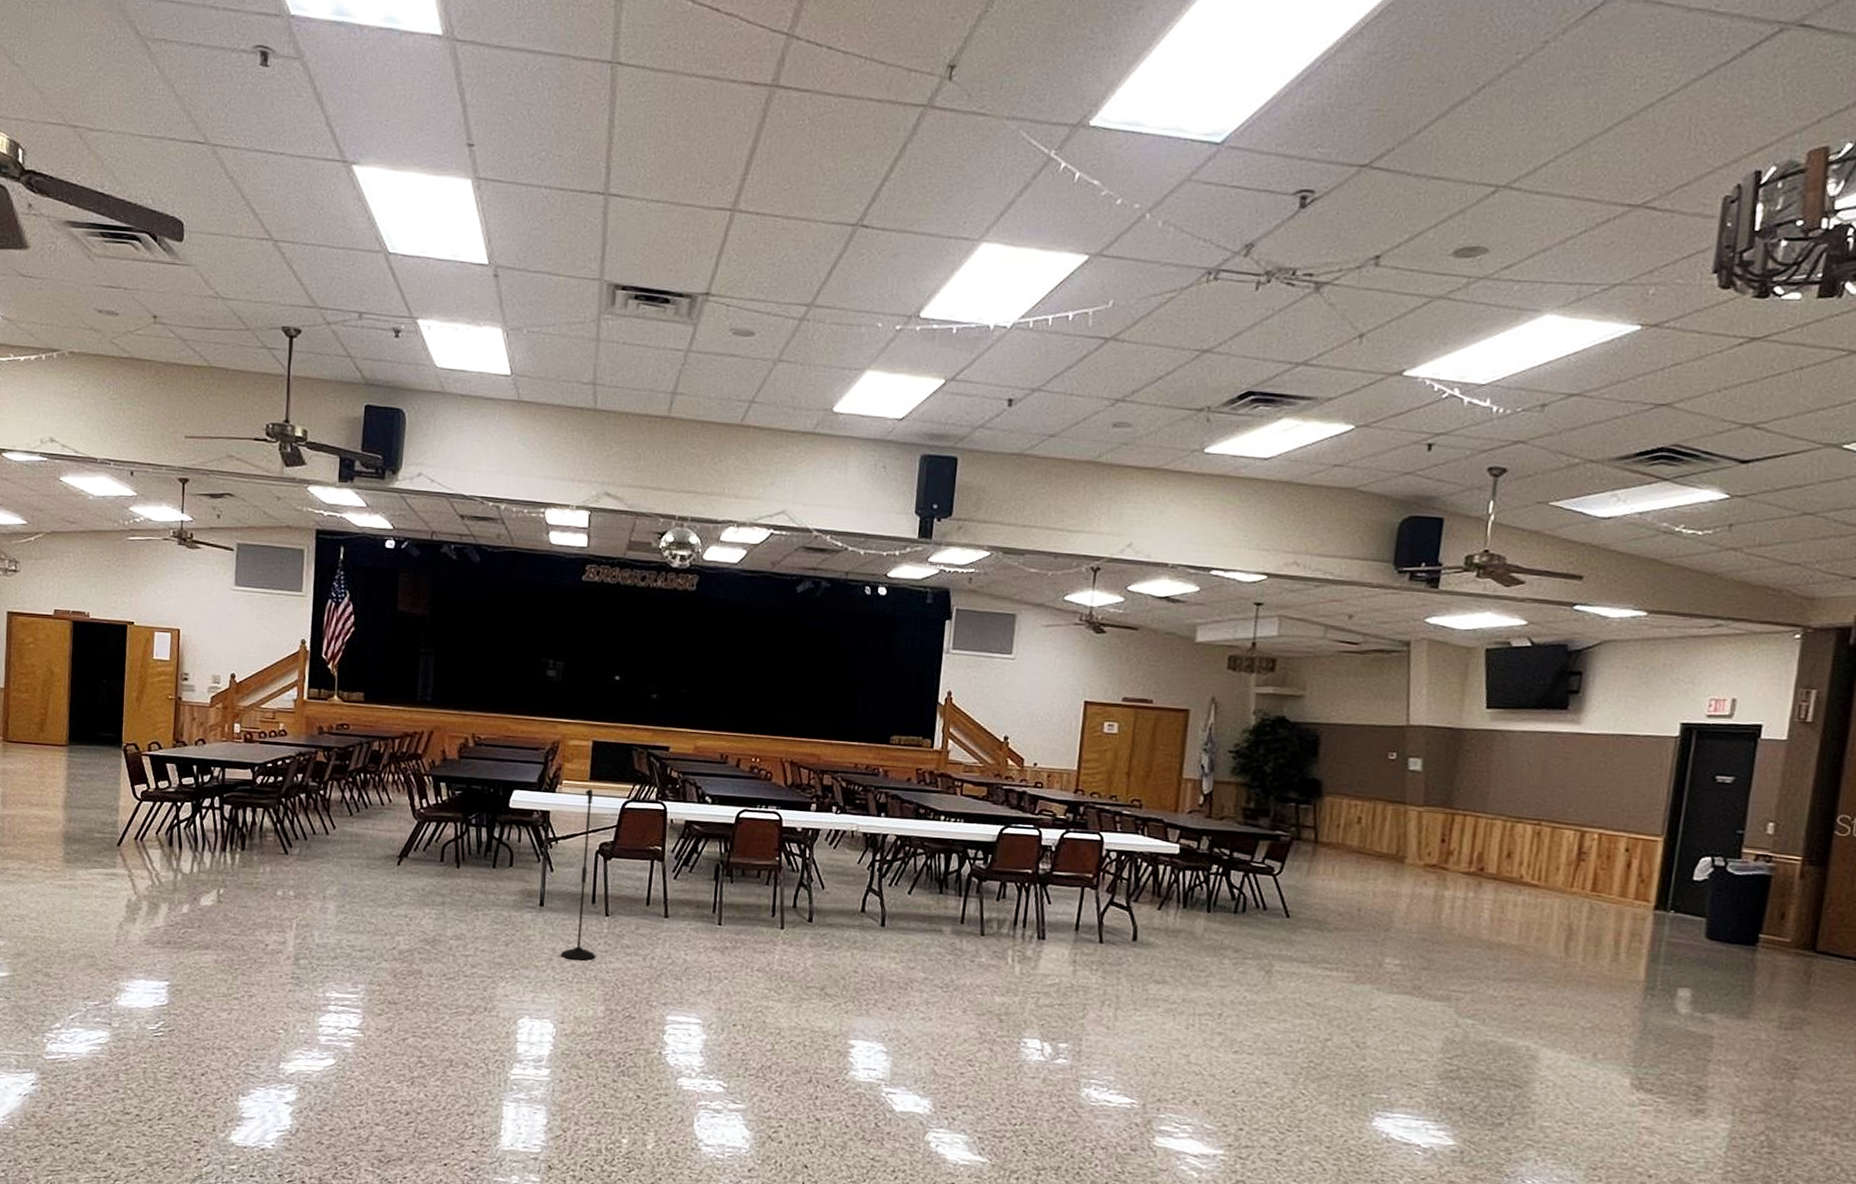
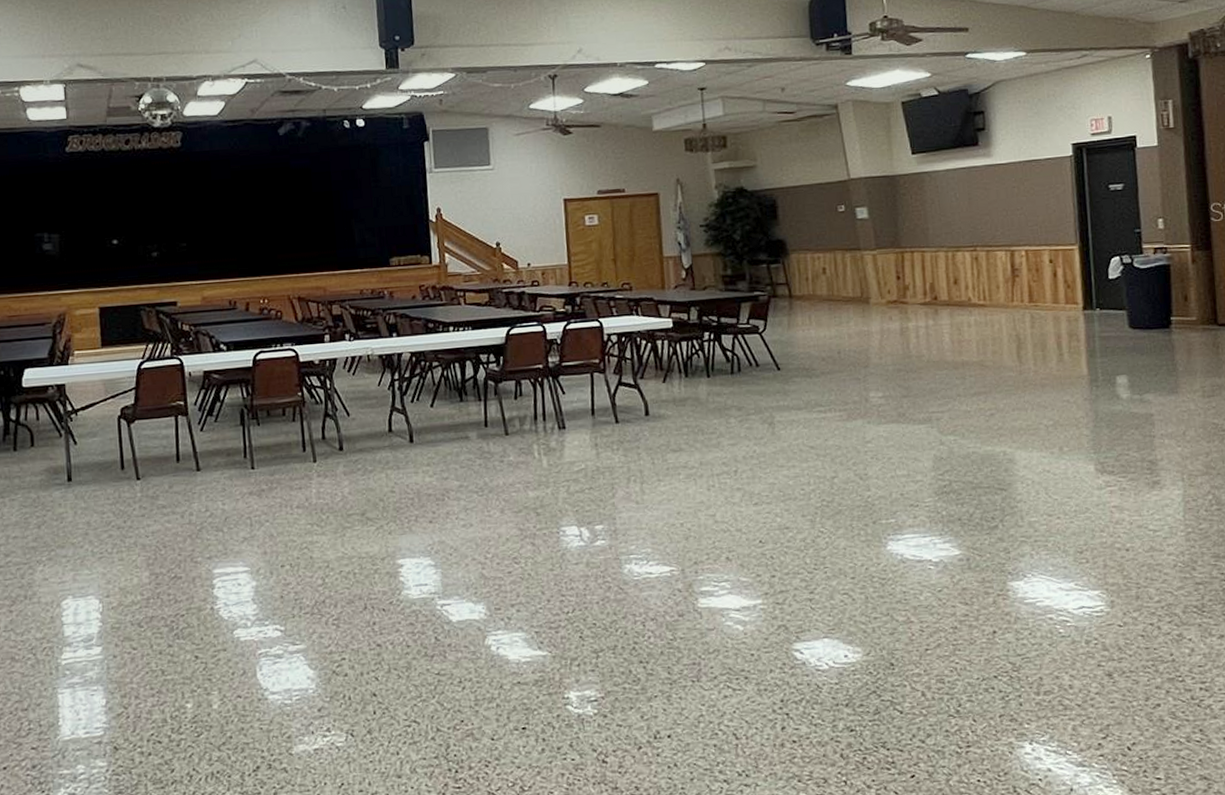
microphone stand: present [560,788,595,961] -> none [95,355,132,531]

